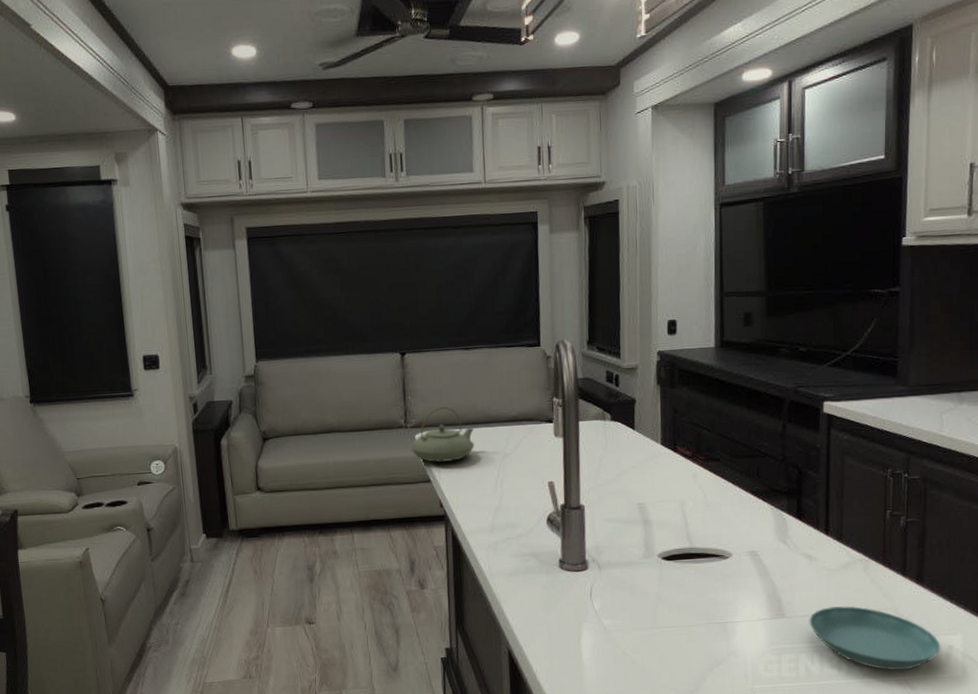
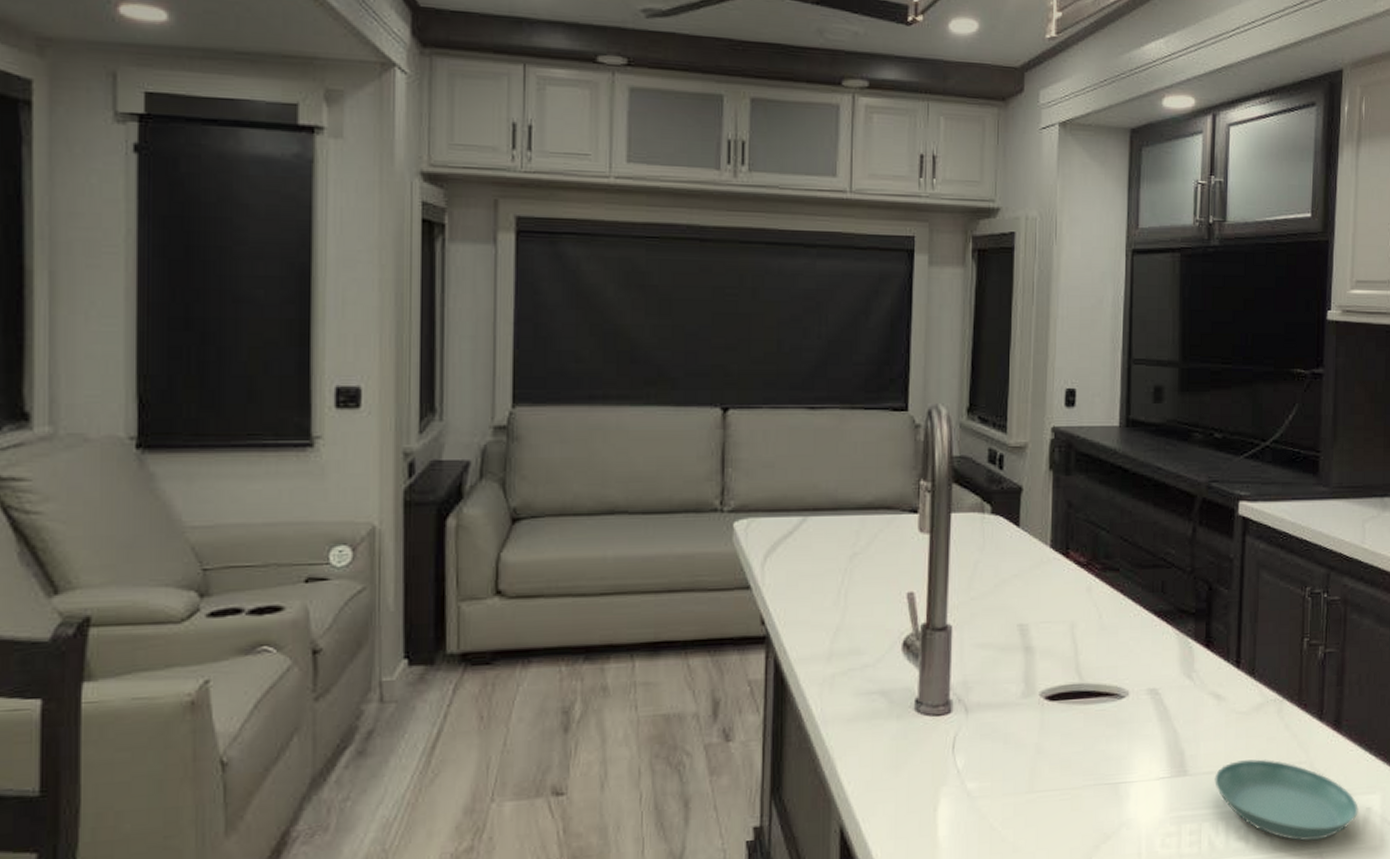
teapot: present [410,407,475,463] -> none [725,485,814,562]

